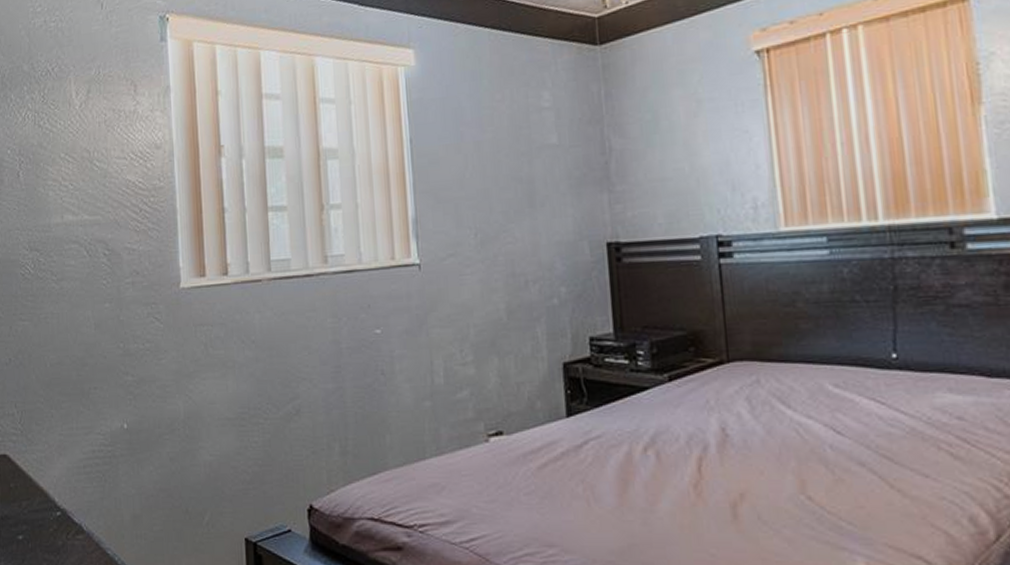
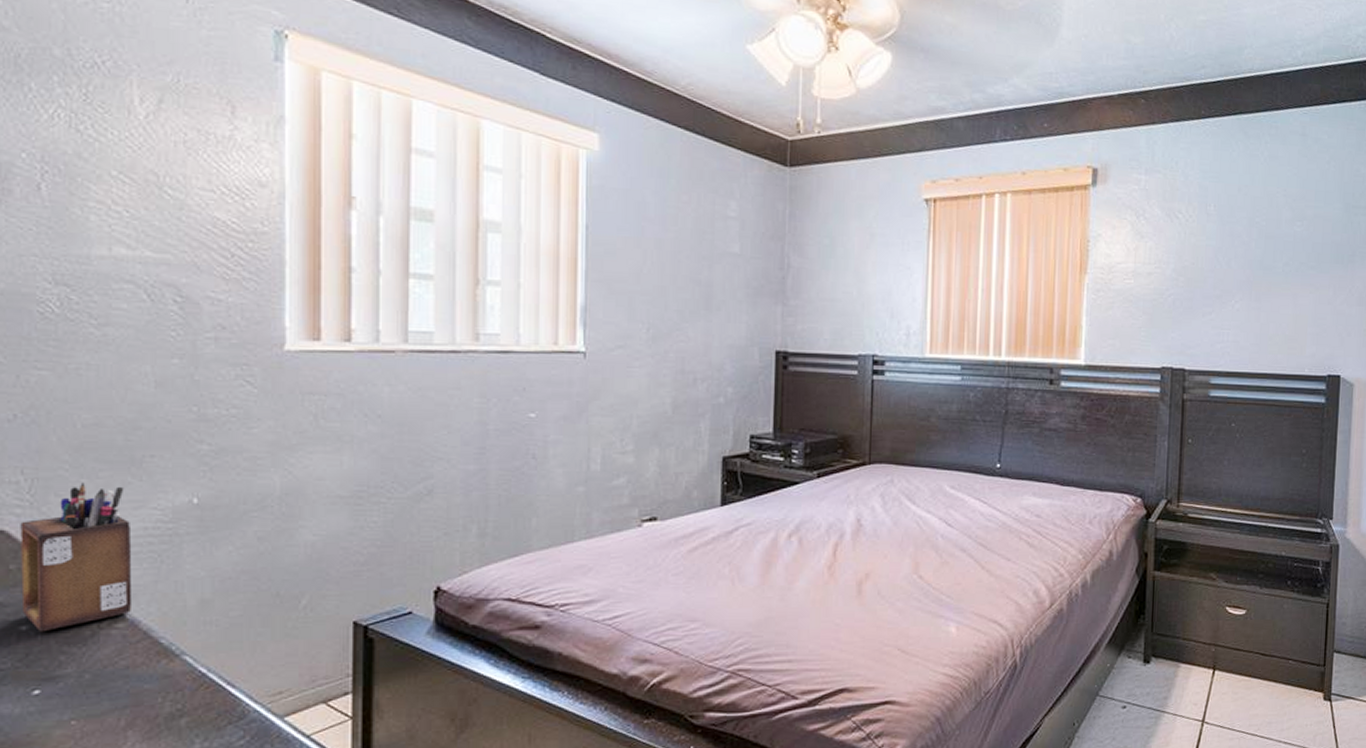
desk organizer: none [16,413,88,542] -> present [20,482,133,632]

